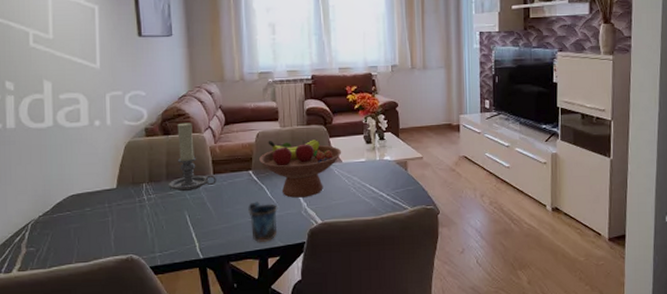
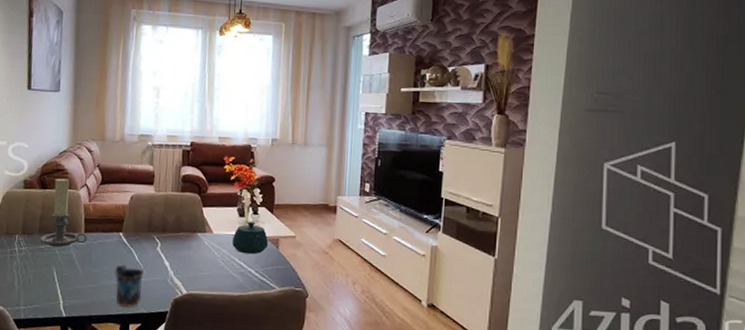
fruit bowl: present [258,140,342,198] -> none [130,203,214,266]
teapot: none [362,147,397,179] -> present [232,221,269,255]

